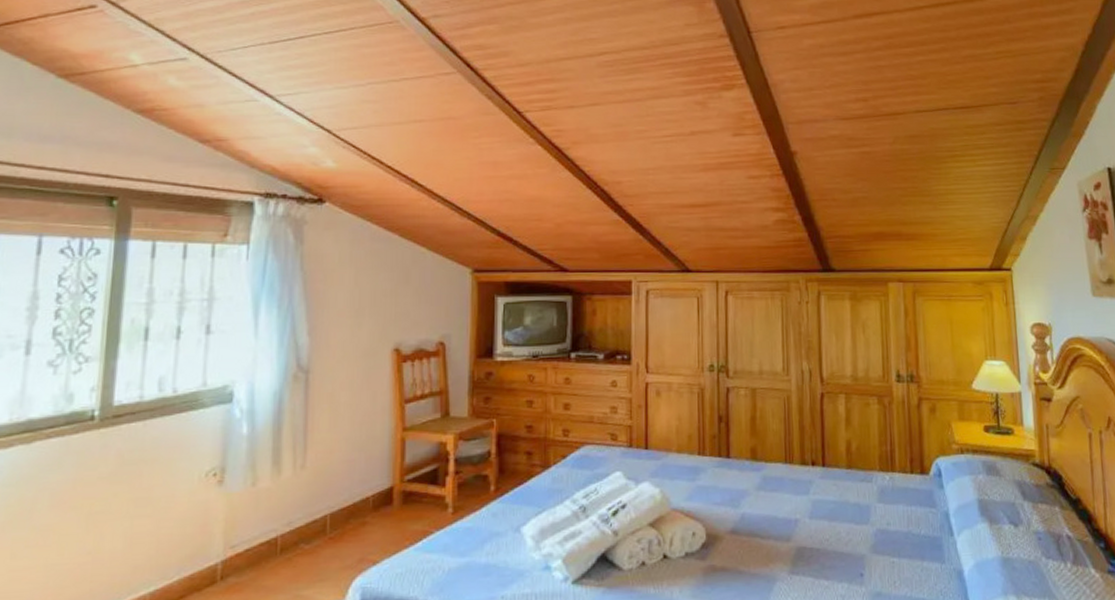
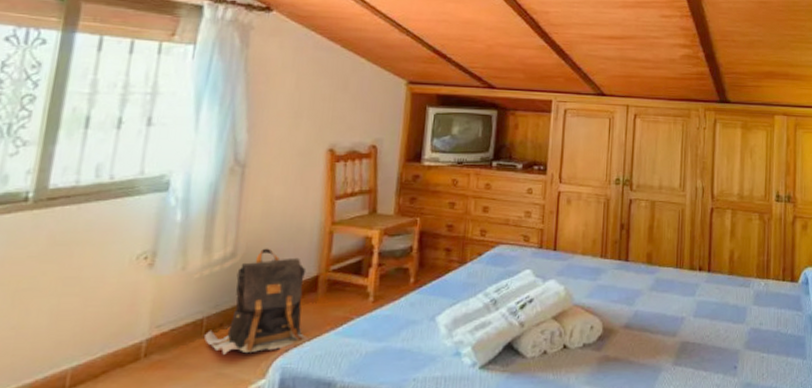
backpack: none [280,459,389,575] -> present [204,248,310,355]

